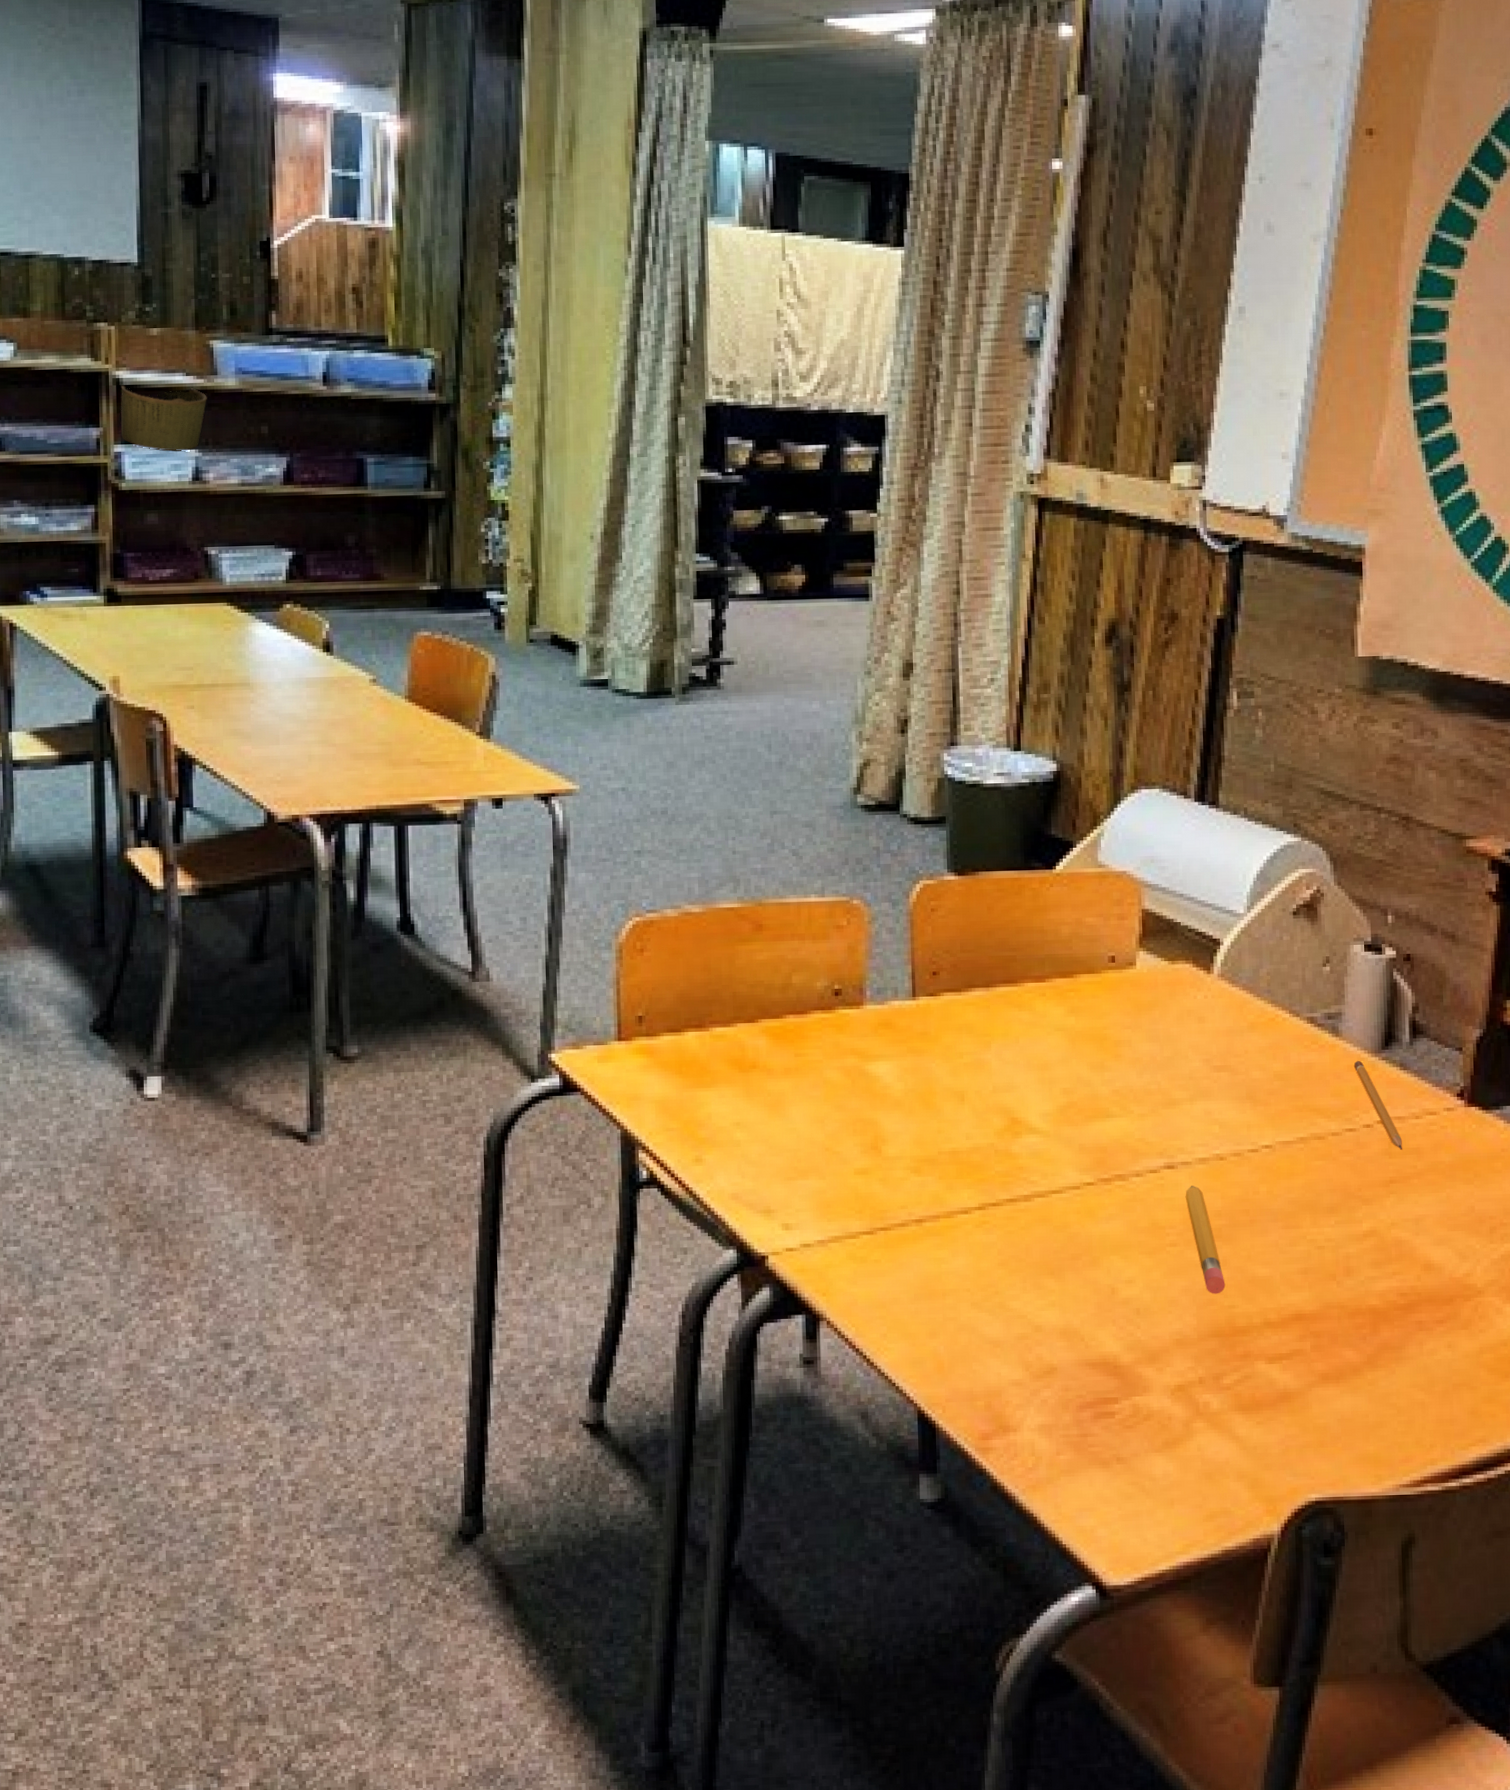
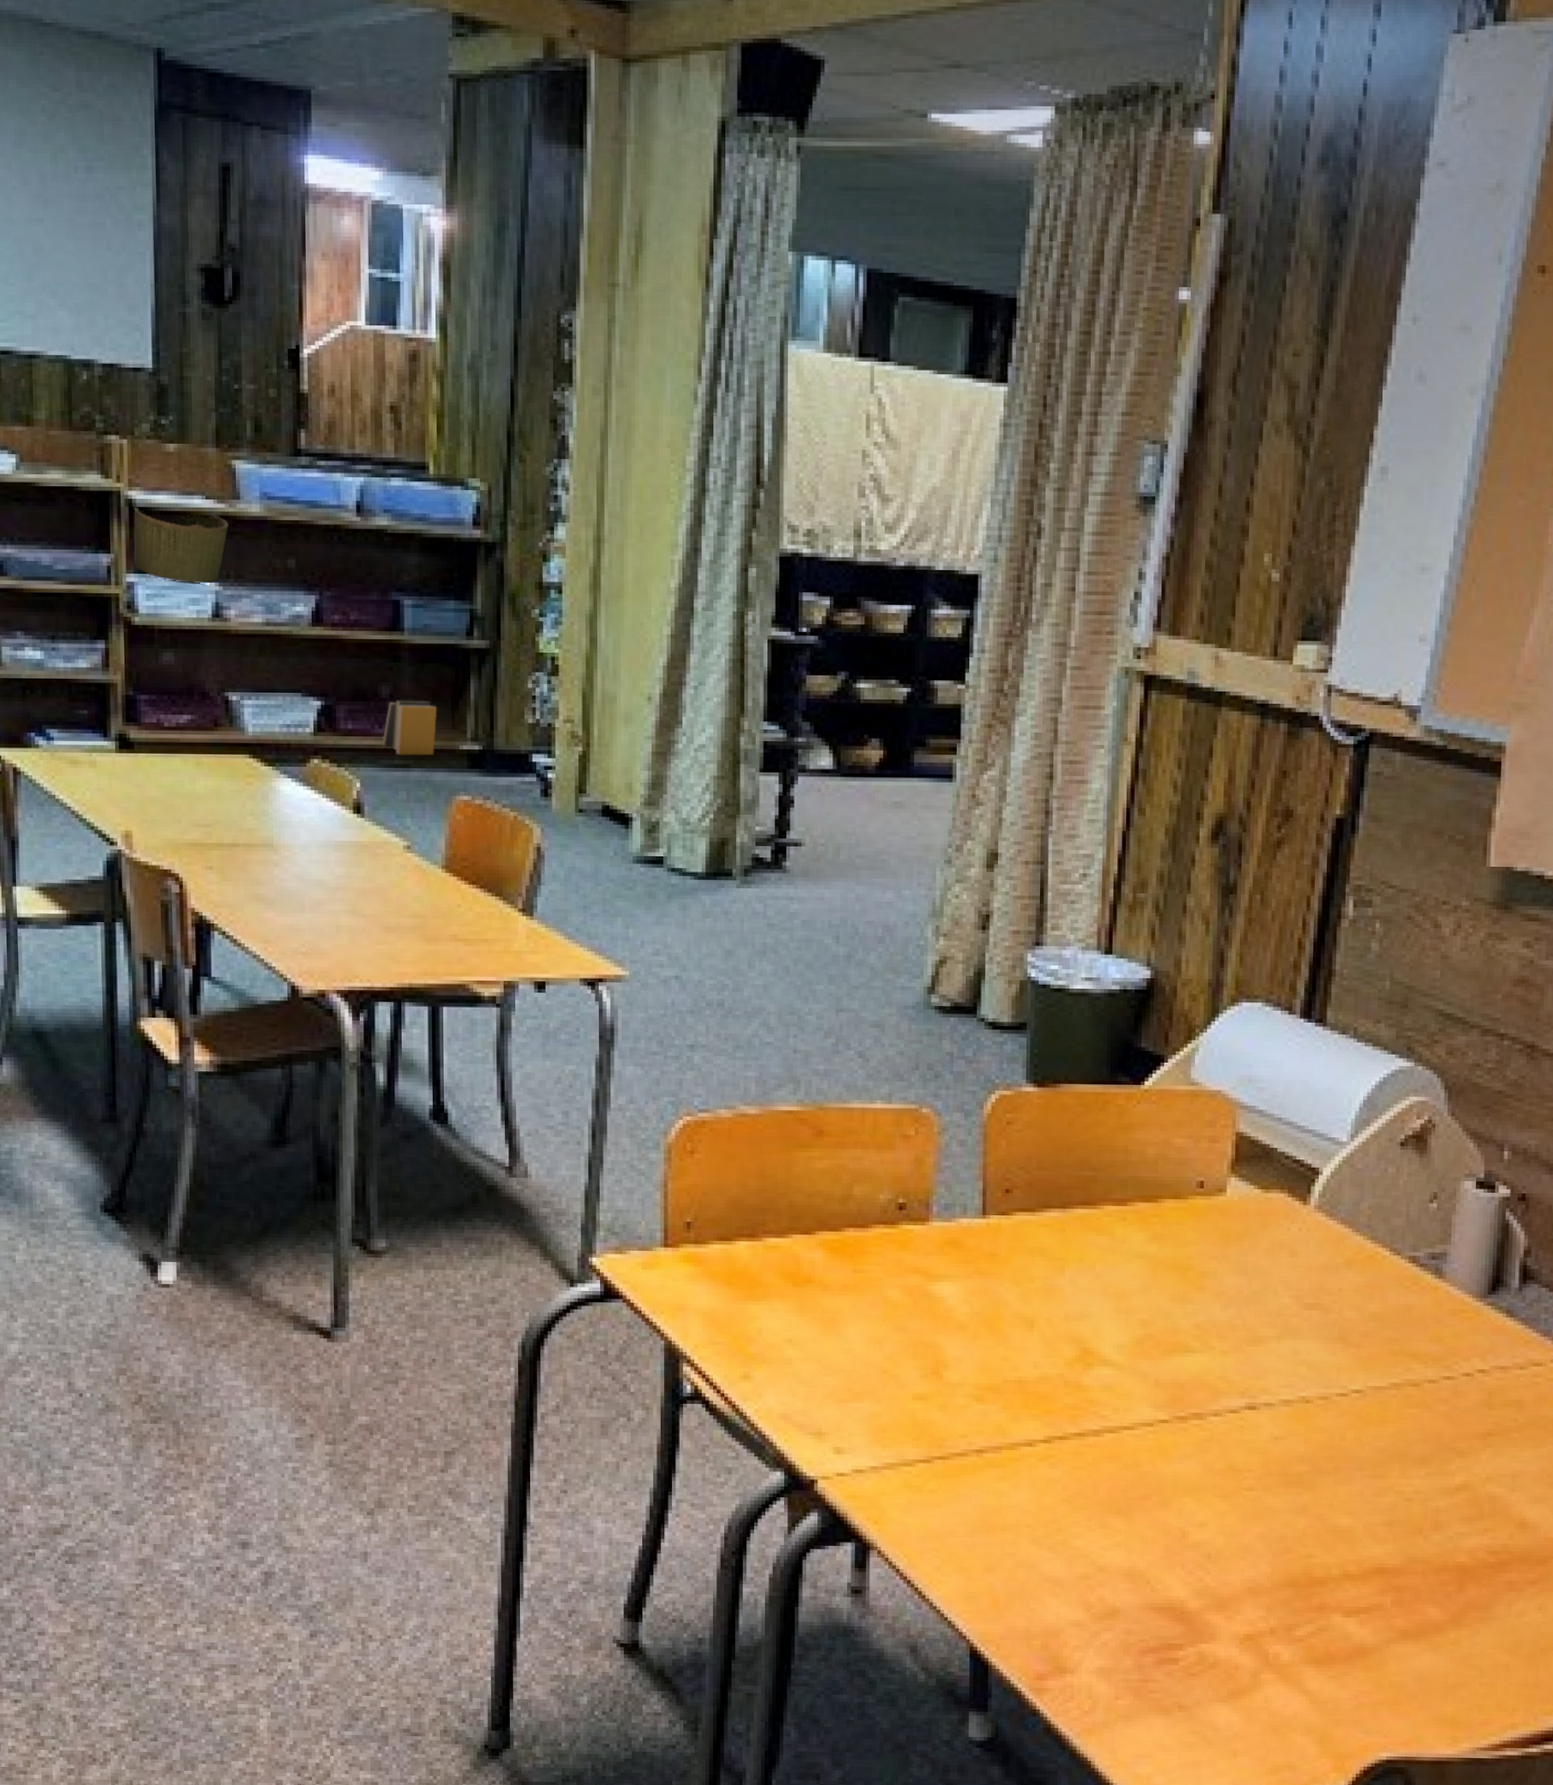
books: none [349,547,399,598] -> present [382,700,438,756]
pencil: present [1185,1186,1226,1294] -> none [1266,1428,1304,1543]
pencil: present [1353,1060,1402,1150] -> none [1456,1304,1503,1402]

